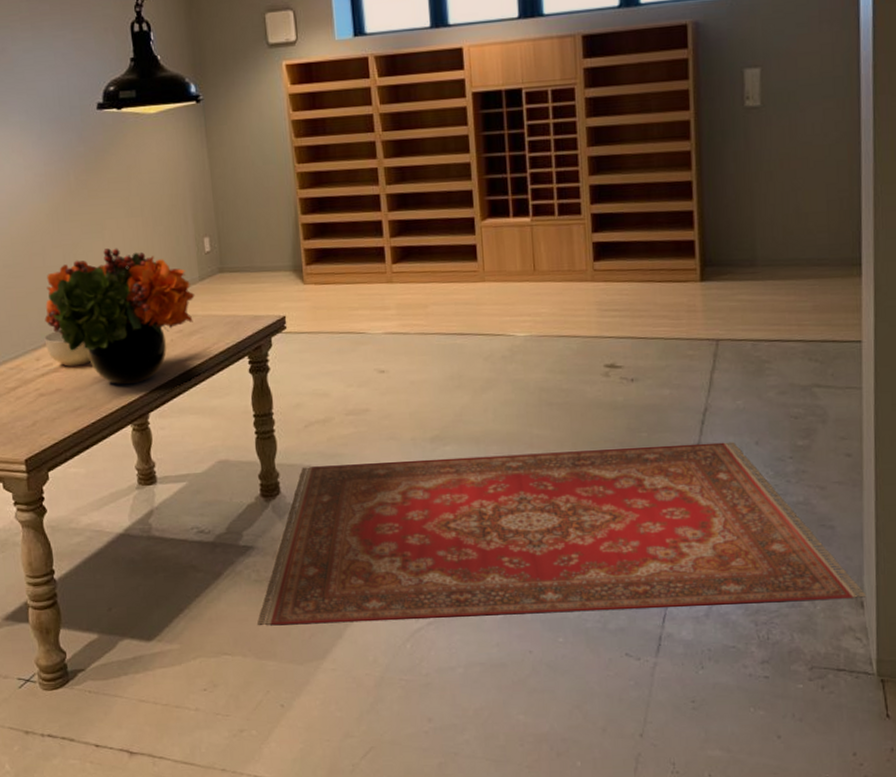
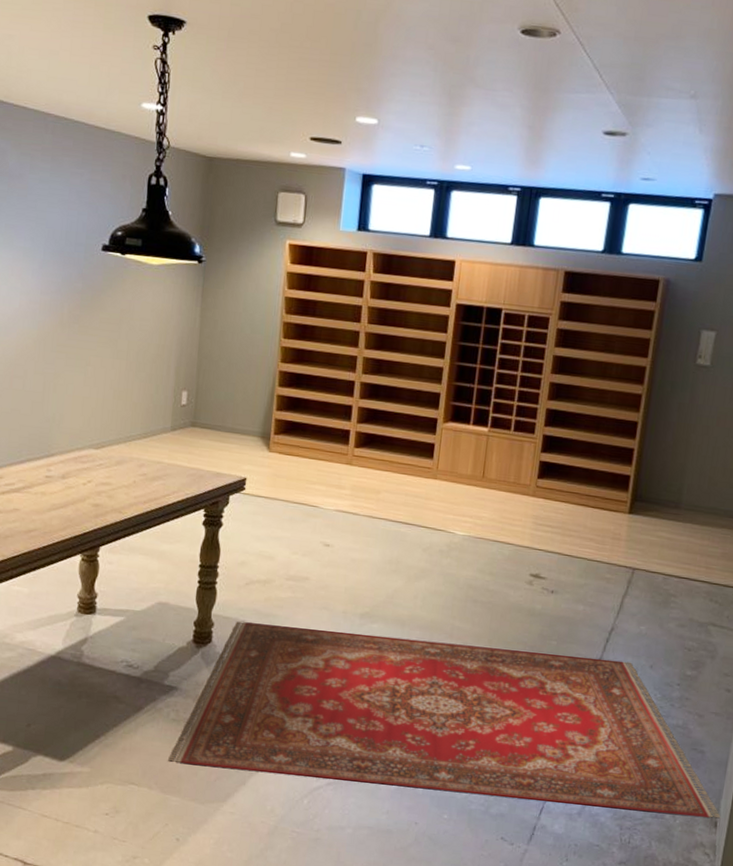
bowl: present [44,330,91,367] -> none [10,453,53,491]
flower arrangement: present [45,248,195,385] -> none [14,384,164,517]

